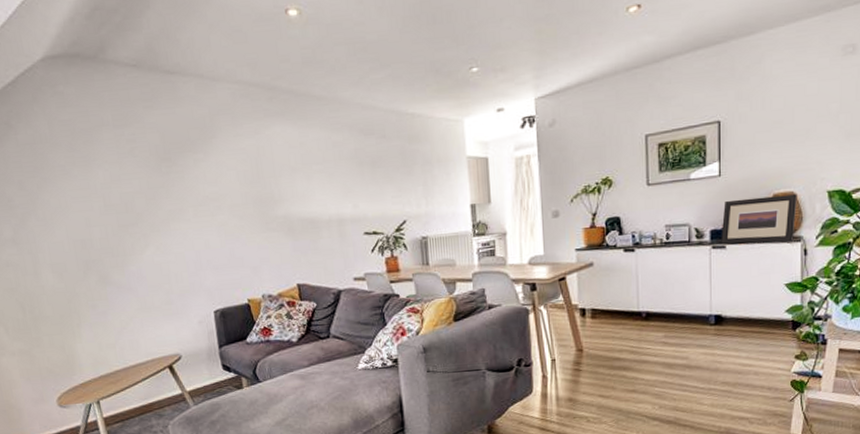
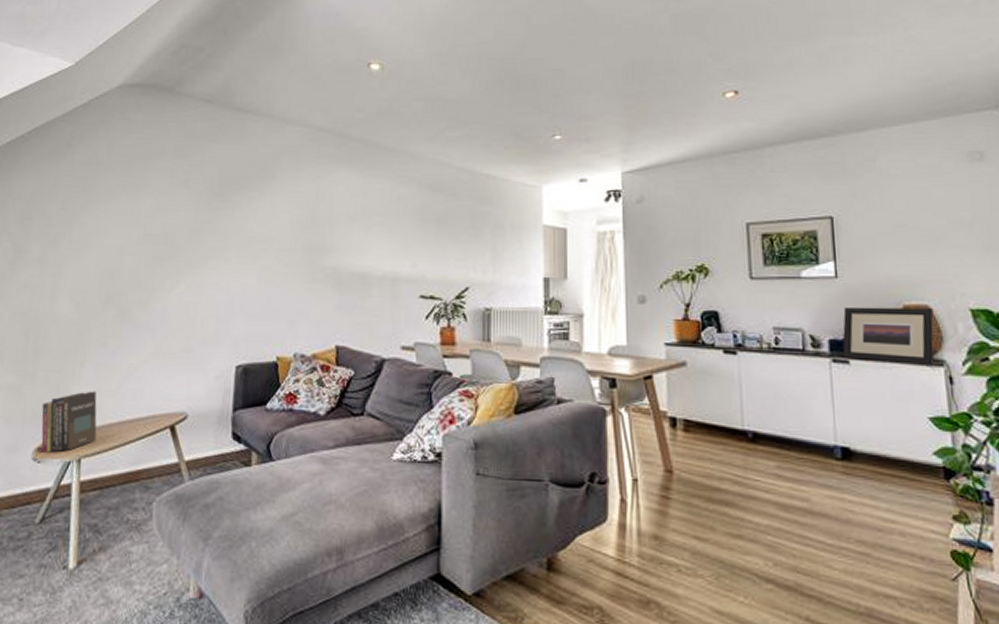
books: none [54,346,108,400] -> present [41,391,97,453]

